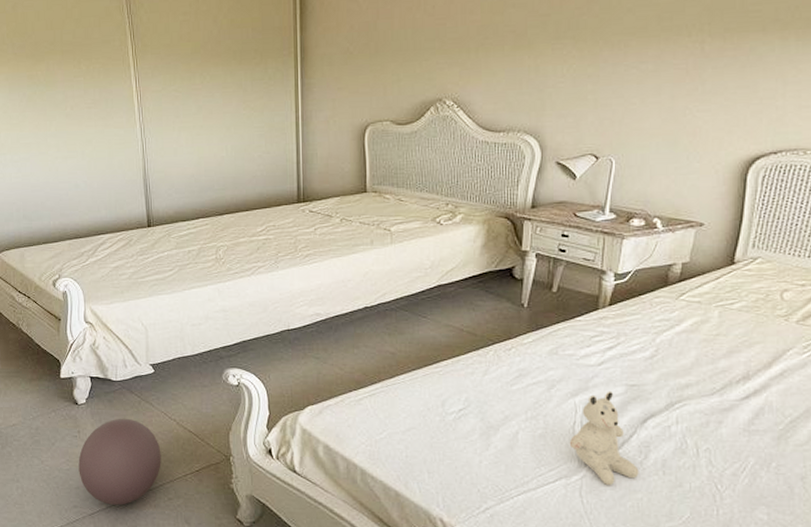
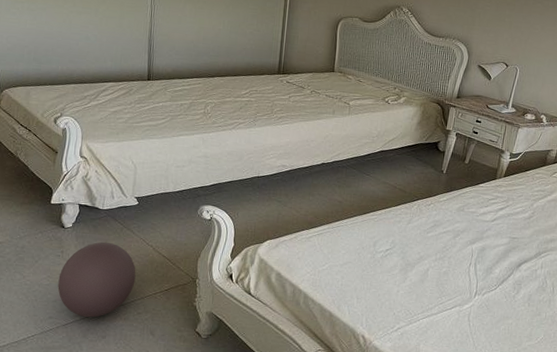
stuffed animal: present [569,391,639,486] -> none [464,241,512,313]

